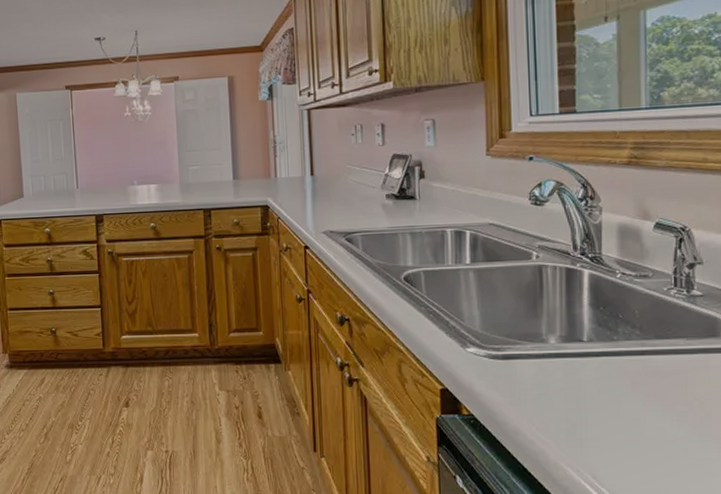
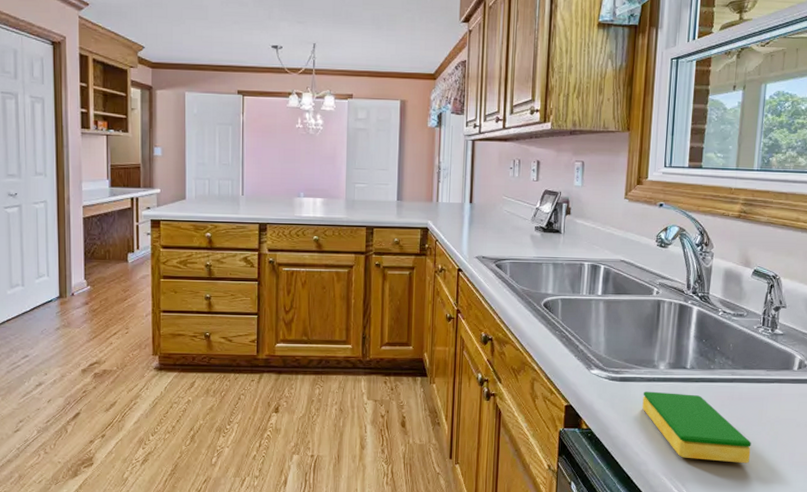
dish sponge: none [532,369,677,450] -> present [642,391,752,463]

